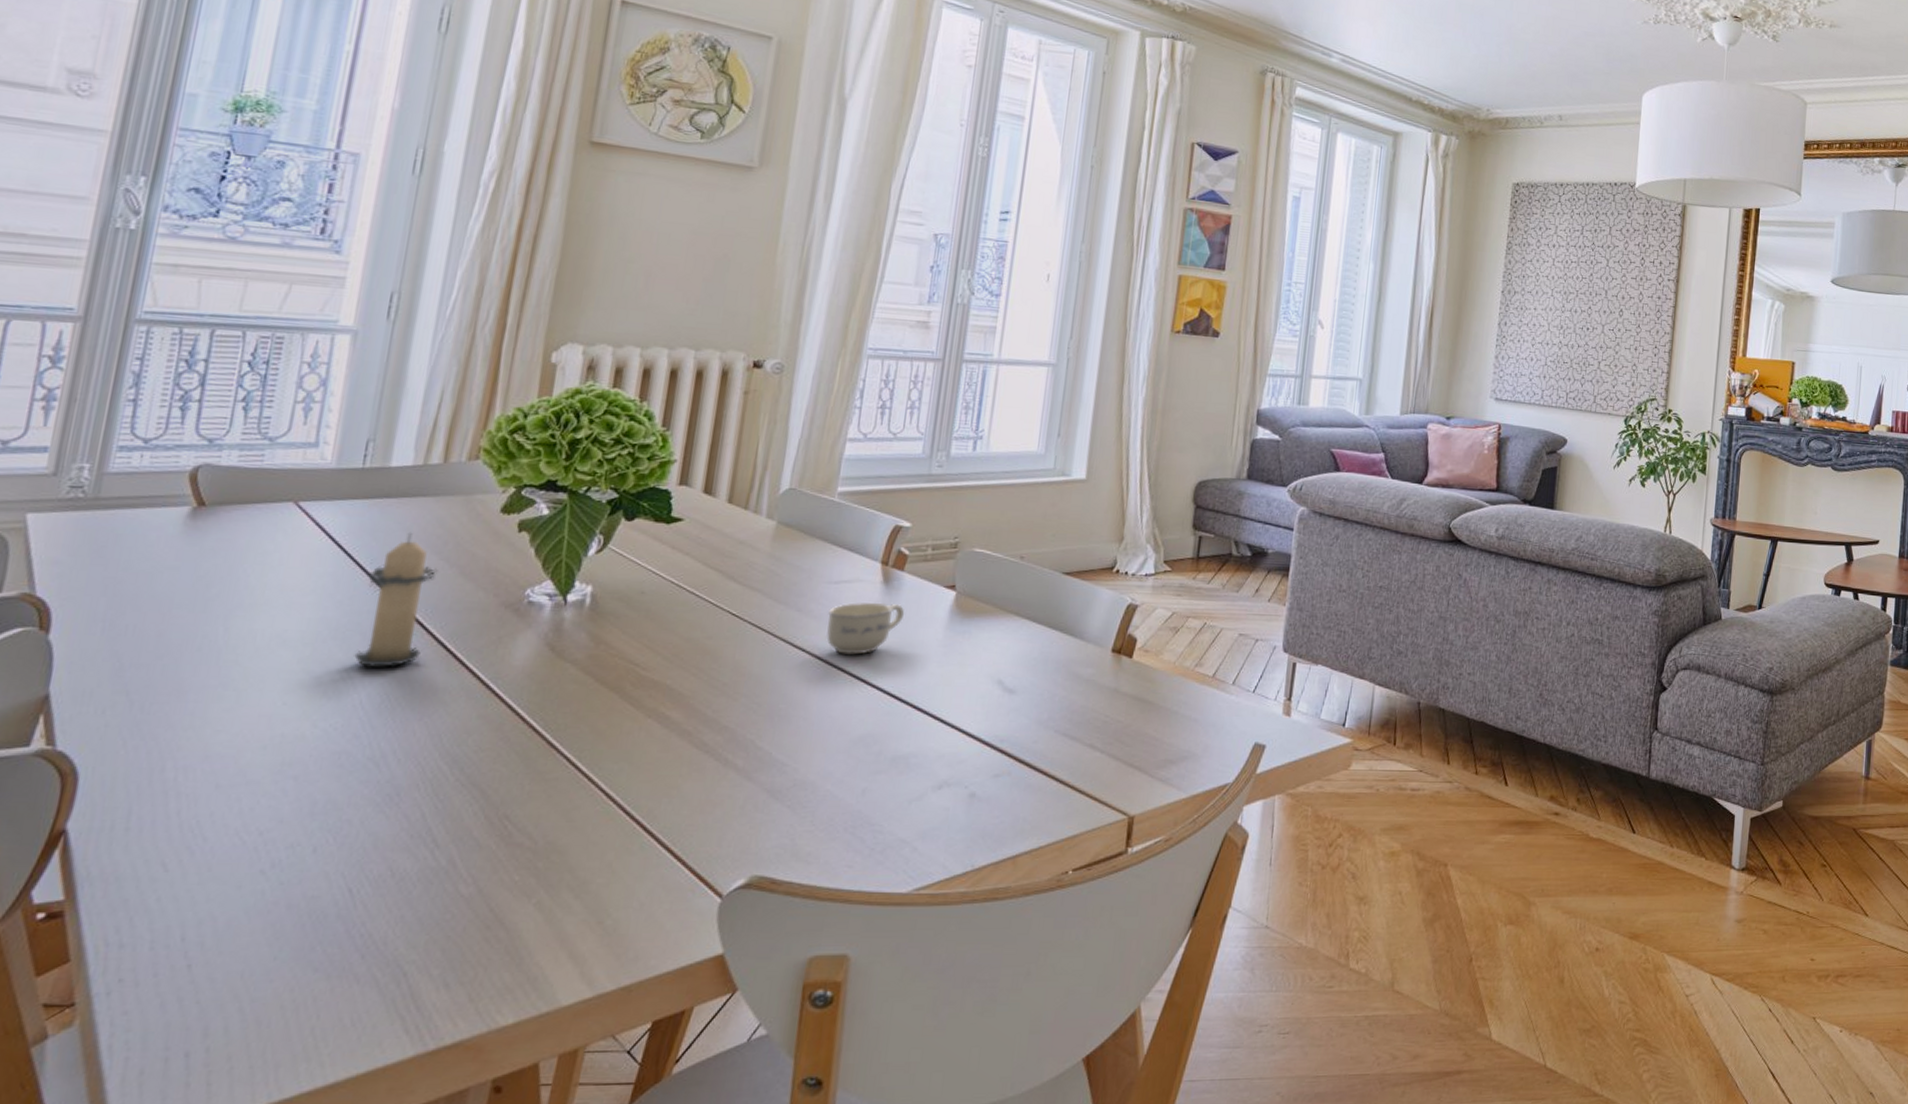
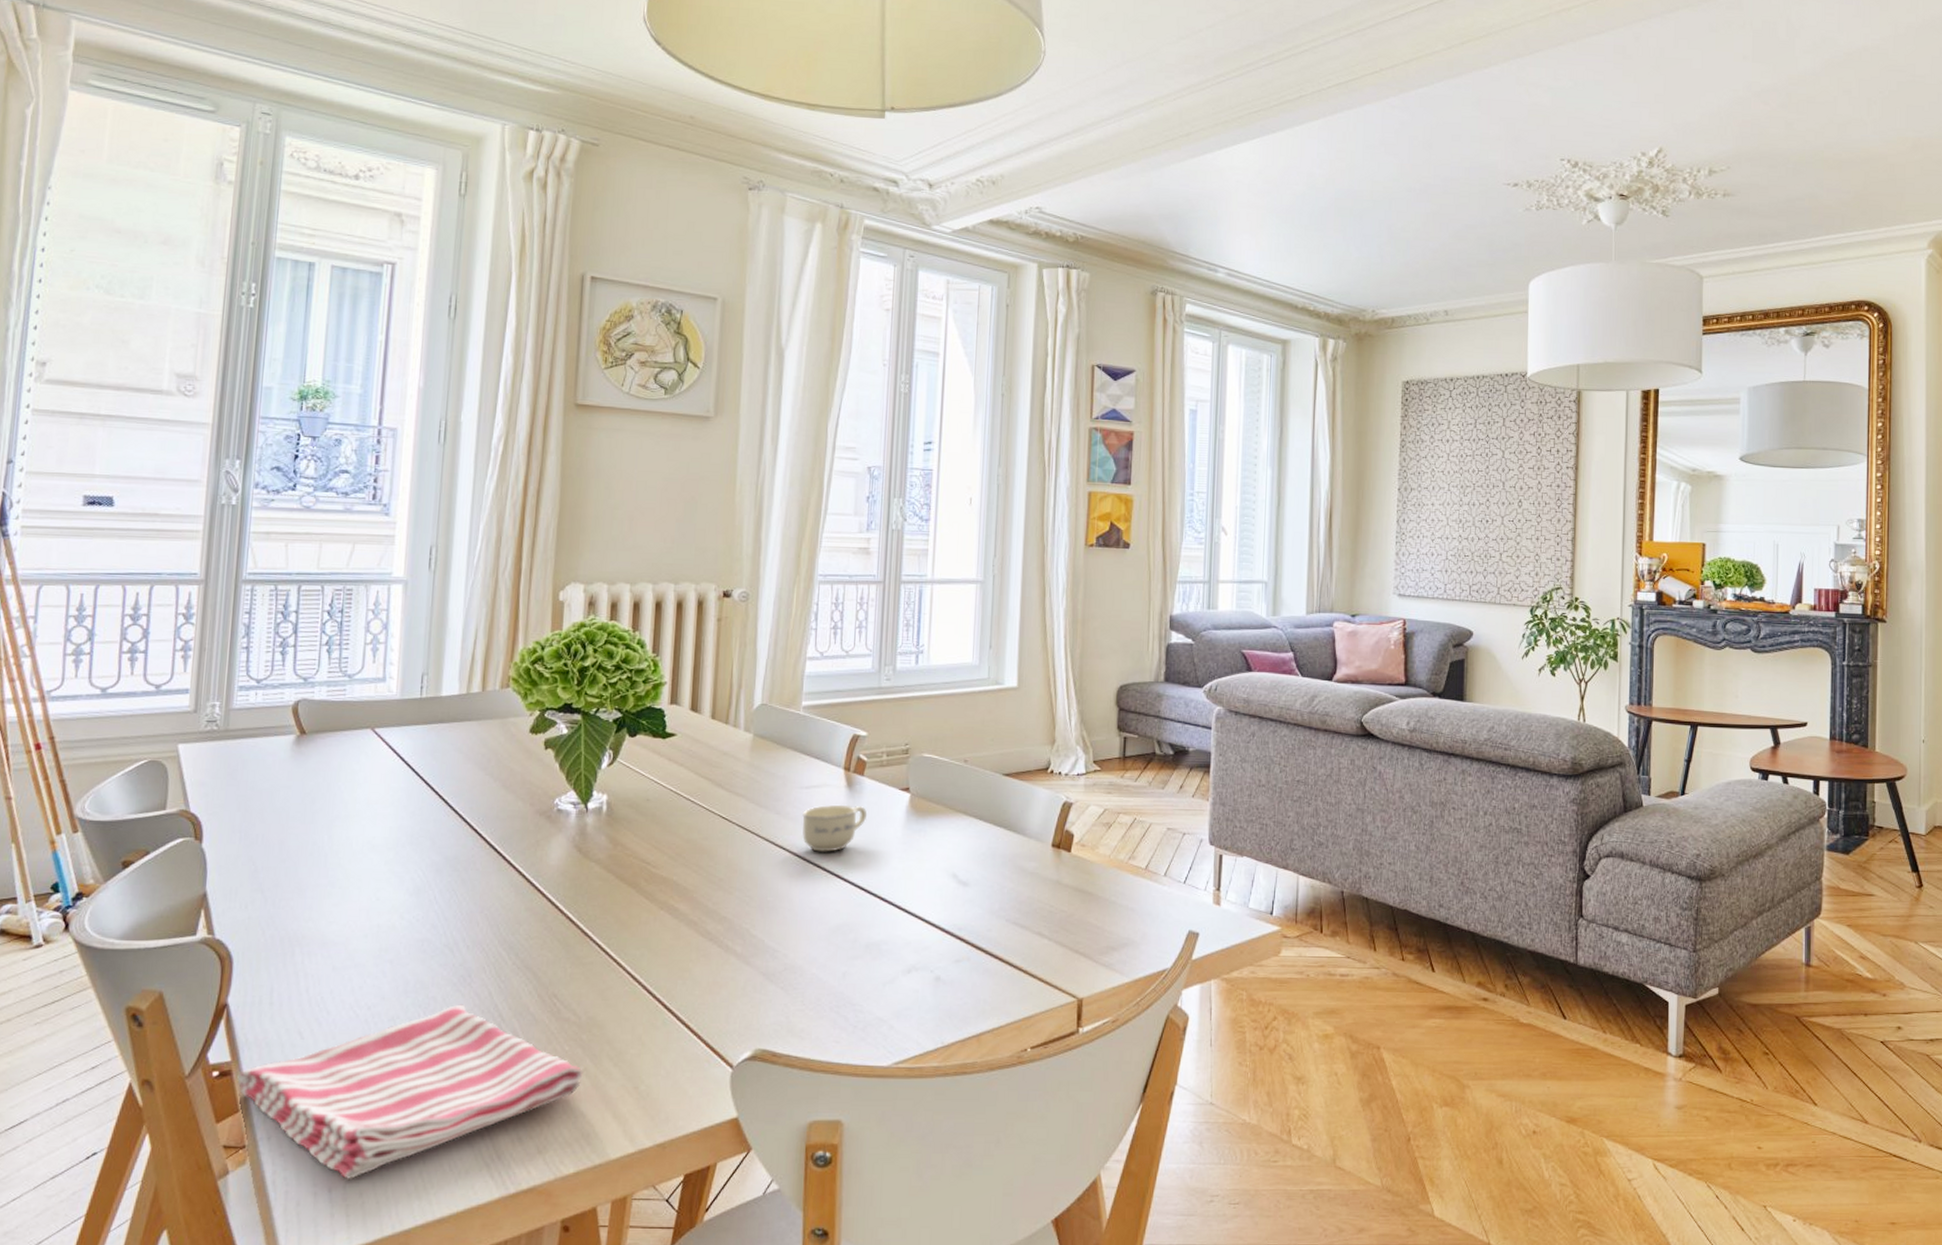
dish towel: none [70,828,535,1040] -> present [237,1004,583,1179]
candle: present [354,533,438,667] -> none [427,753,485,867]

